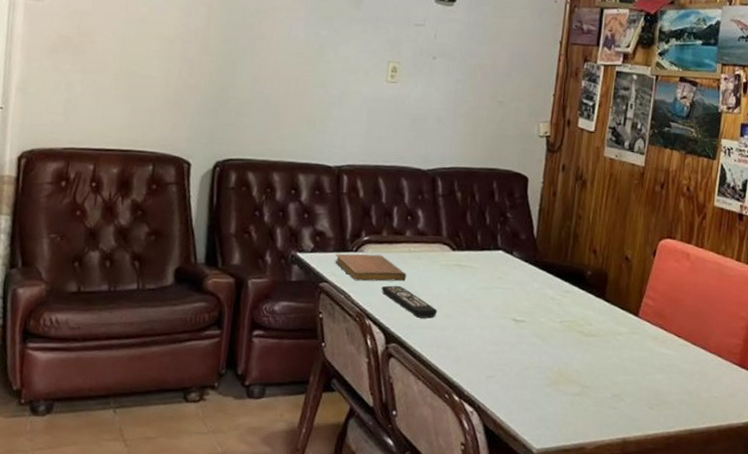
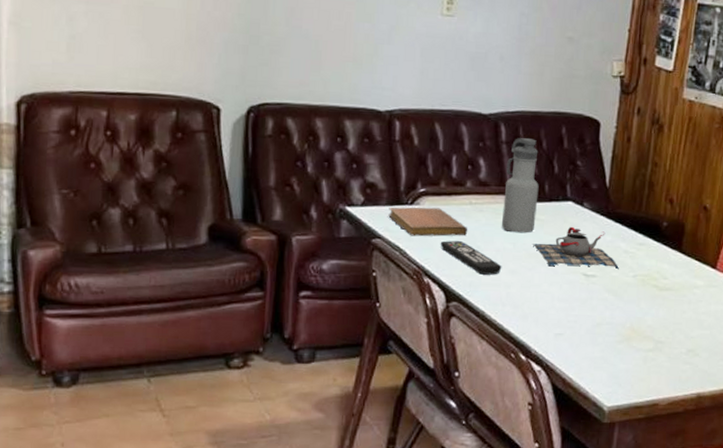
water bottle: none [438,191,472,280] -> present [502,138,539,234]
teapot: none [465,274,546,316] -> present [532,226,619,270]

